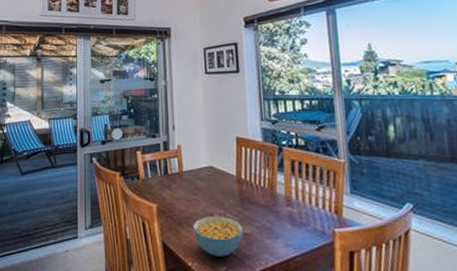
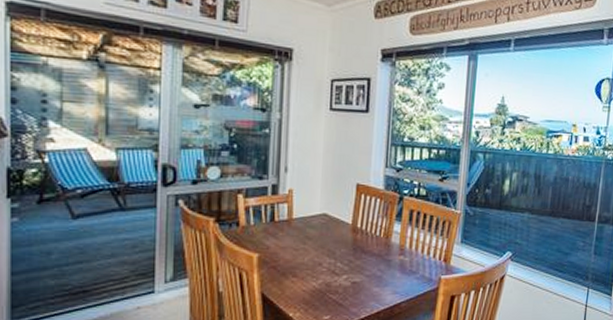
cereal bowl: present [192,215,244,257] -> none [298,265,353,306]

